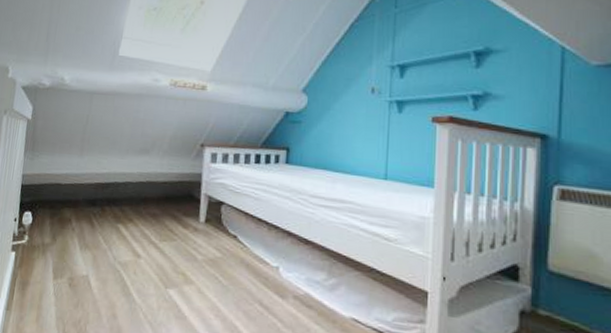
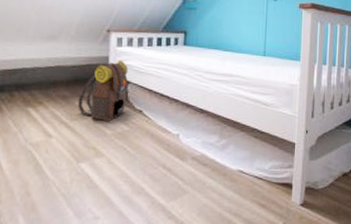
backpack: none [168,178,223,246] -> present [78,60,129,122]

